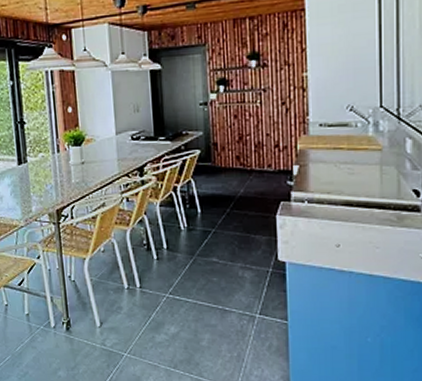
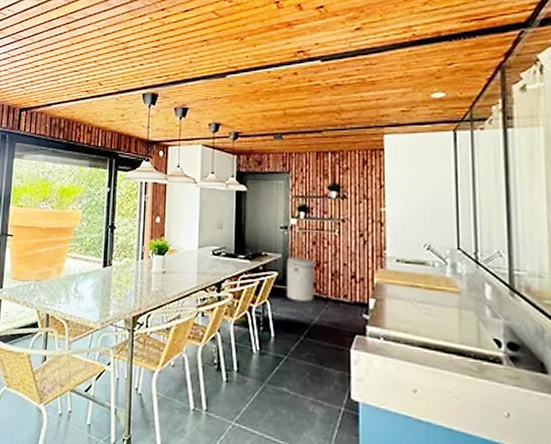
can: none [208,132,239,176] -> present [286,257,316,302]

